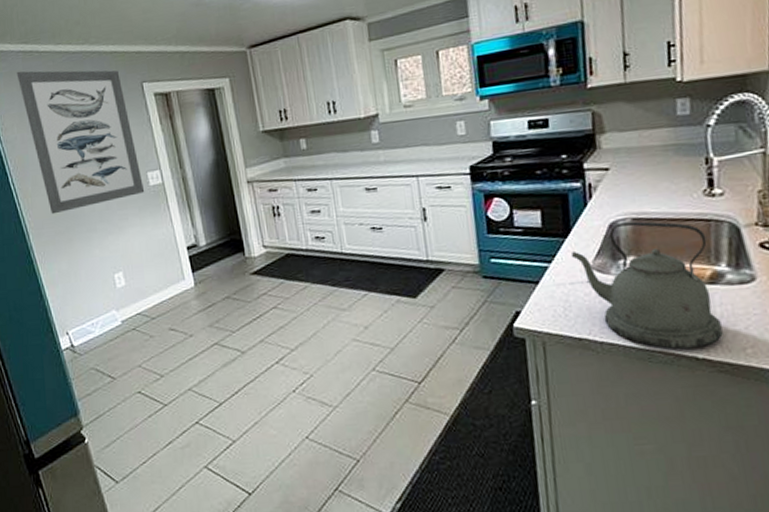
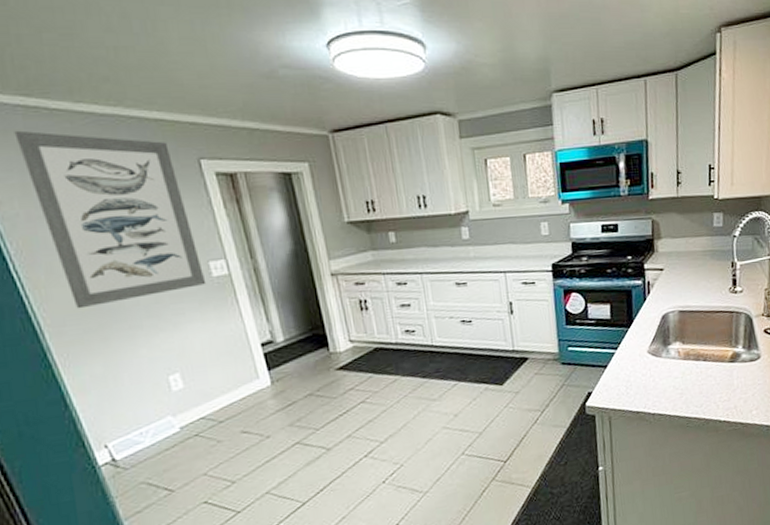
kettle: present [570,221,723,350] -> none [632,313,738,416]

